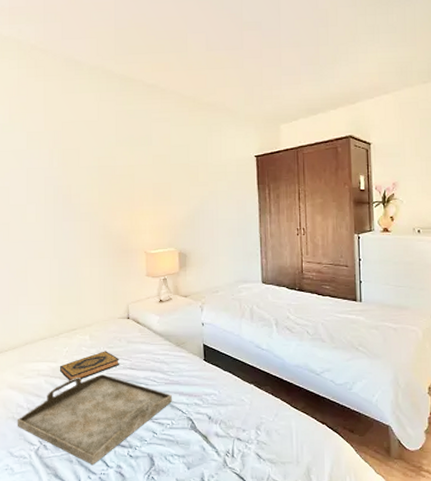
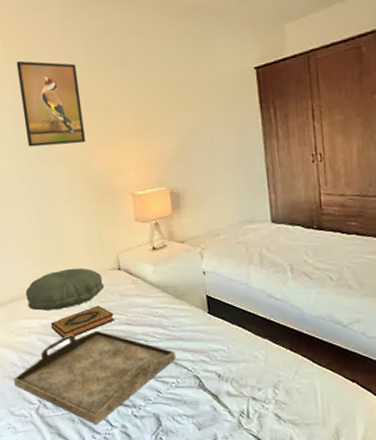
pillow: none [39,315,113,354] -> present [25,268,104,311]
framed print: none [54,132,108,206] -> present [16,60,85,147]

